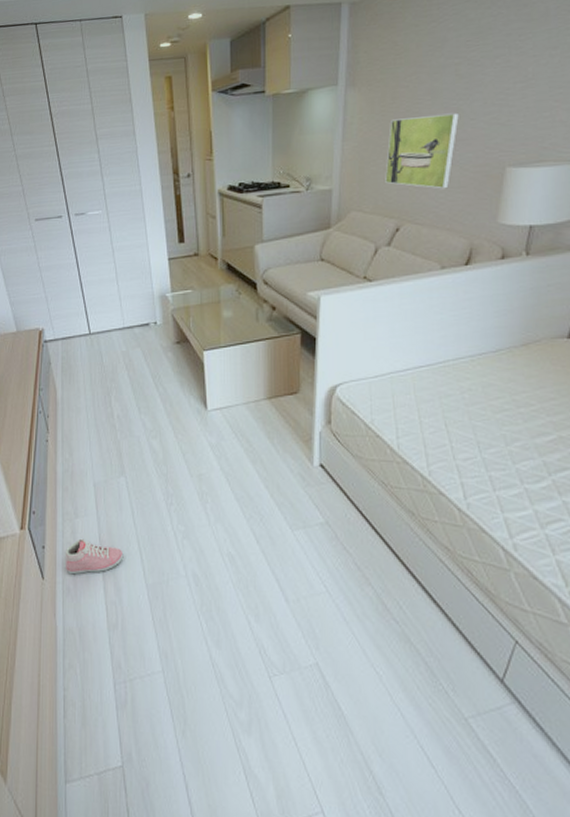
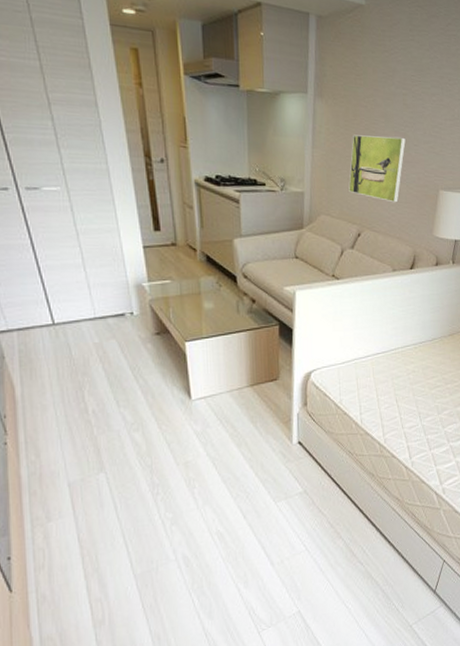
sneaker: present [65,538,124,575] -> none [37,542,108,581]

